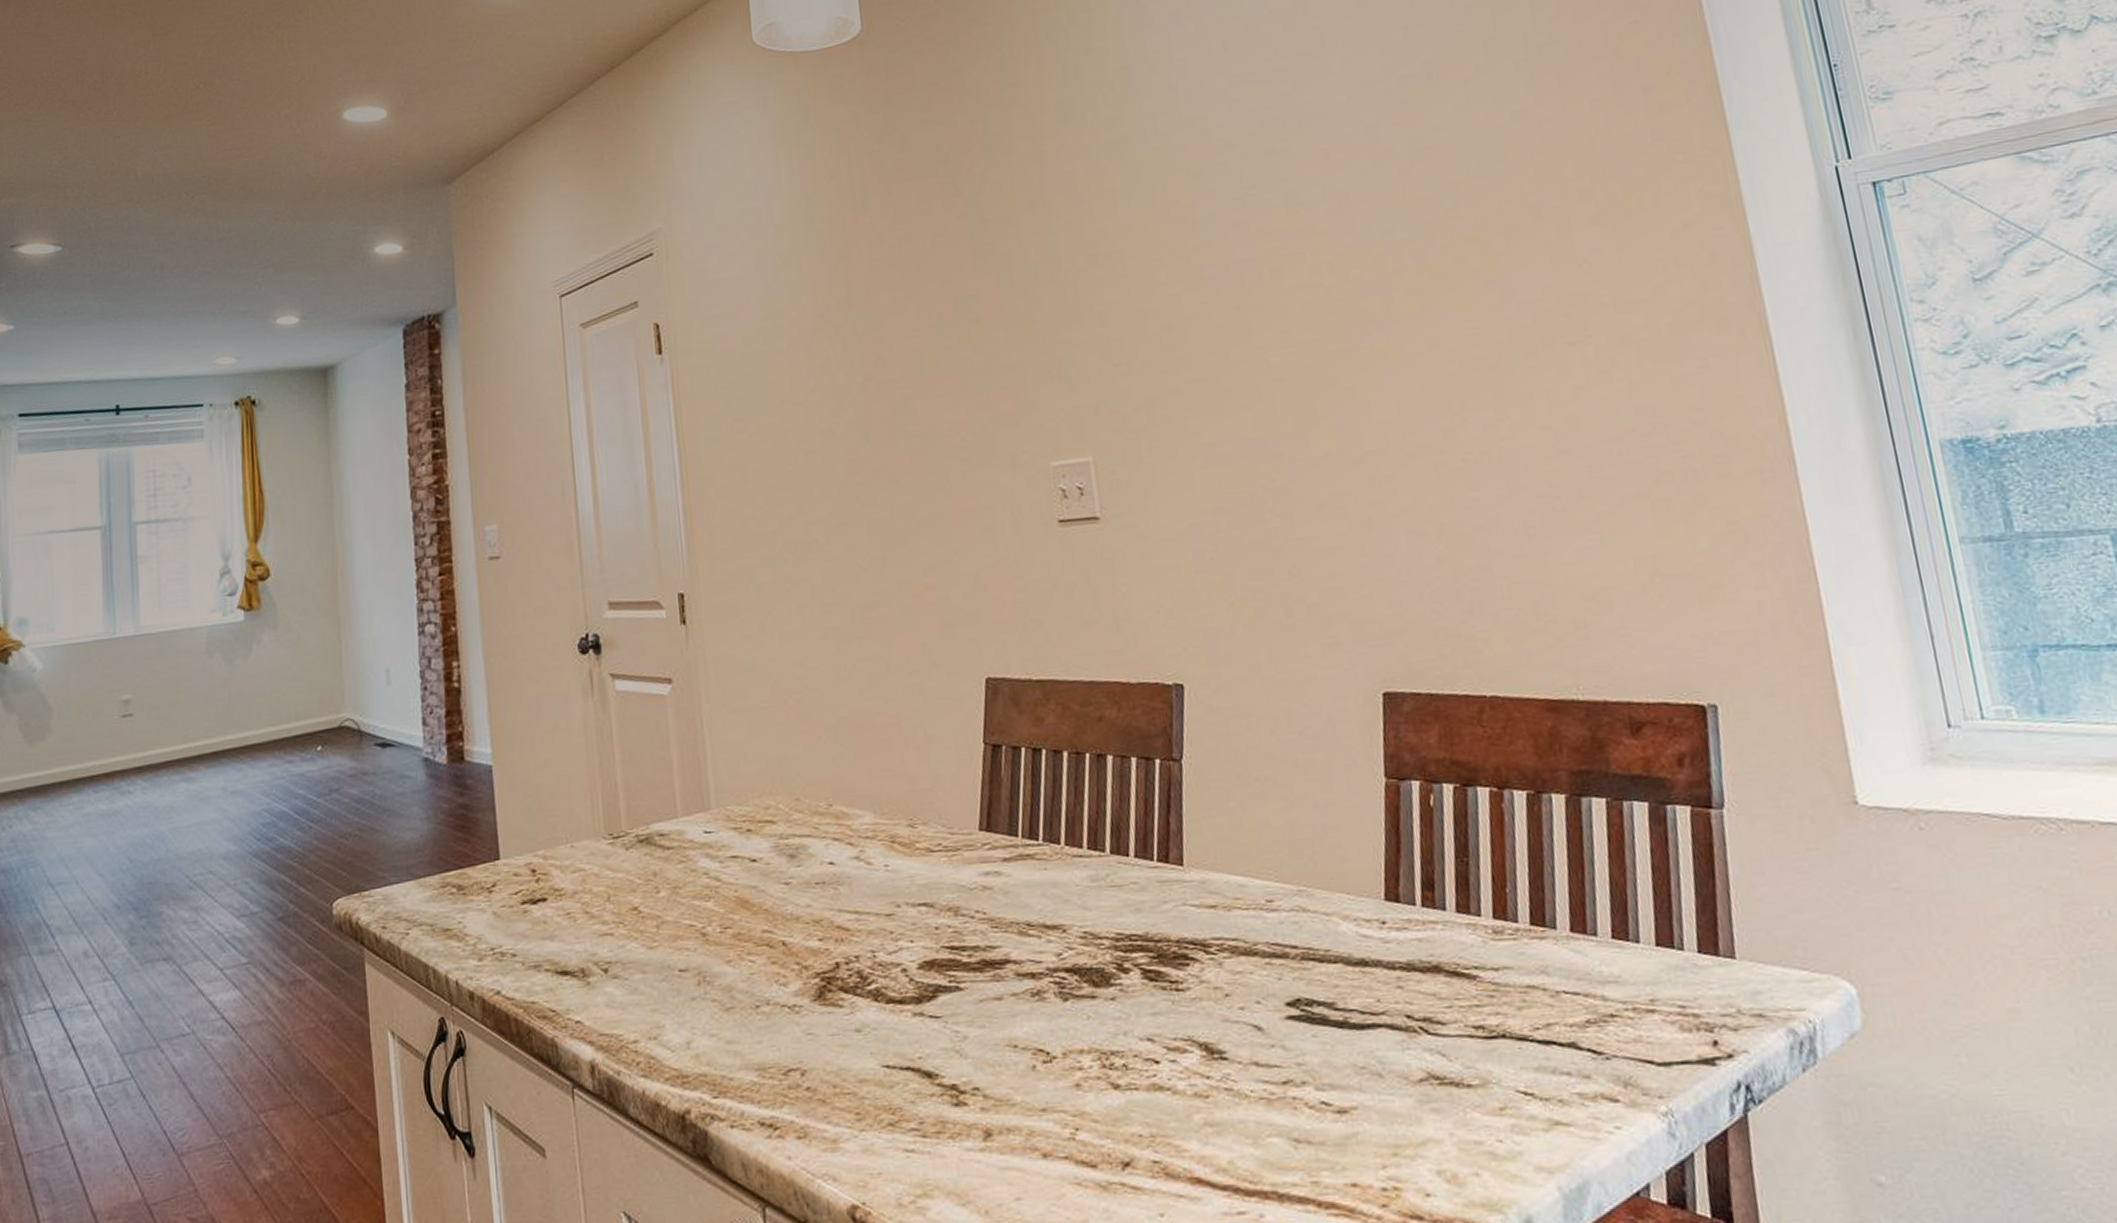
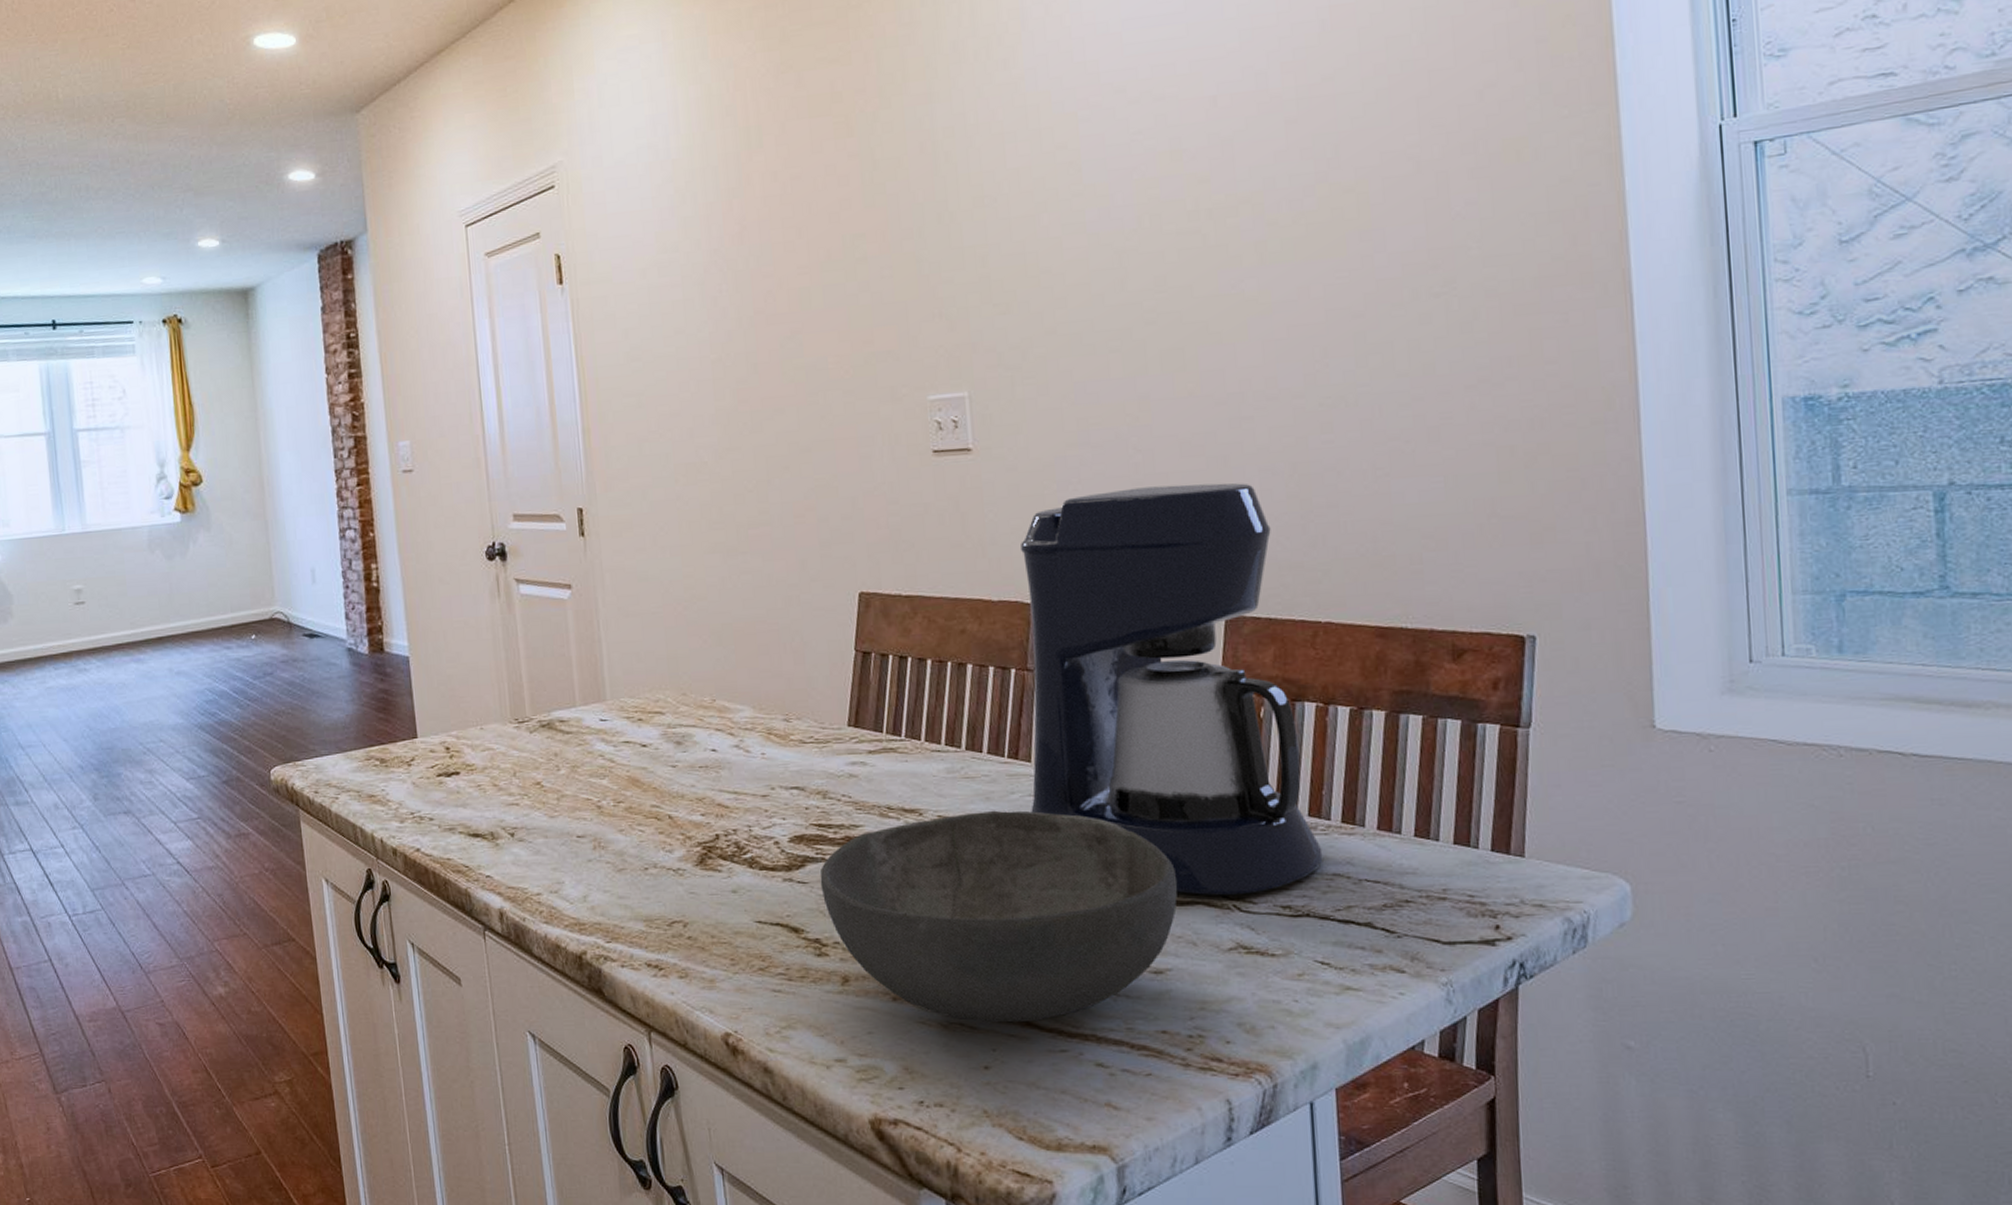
bowl: none [954,922,1357,1181] -> present [820,810,1178,1023]
coffee maker: none [1157,546,1514,1017] -> present [1020,483,1323,896]

